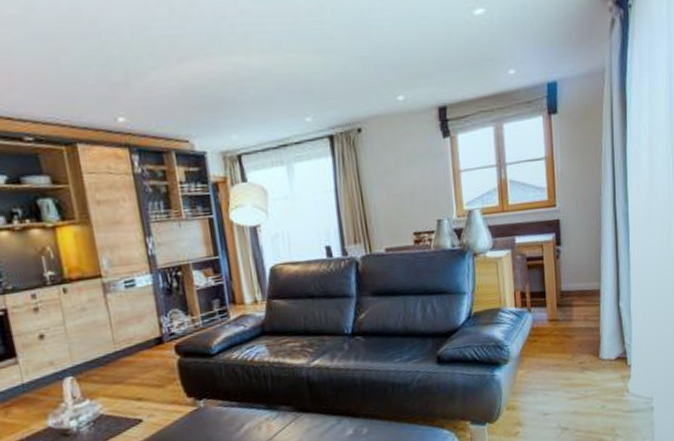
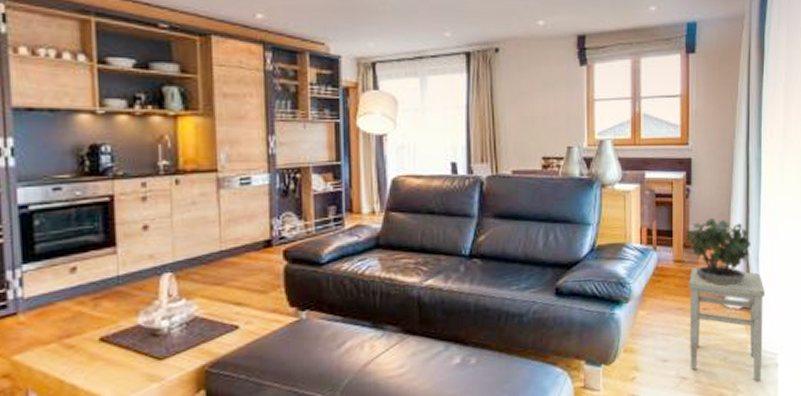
potted plant: none [560,270,623,341] -> present [687,213,752,288]
stool: none [563,324,638,425] -> present [688,267,765,381]

